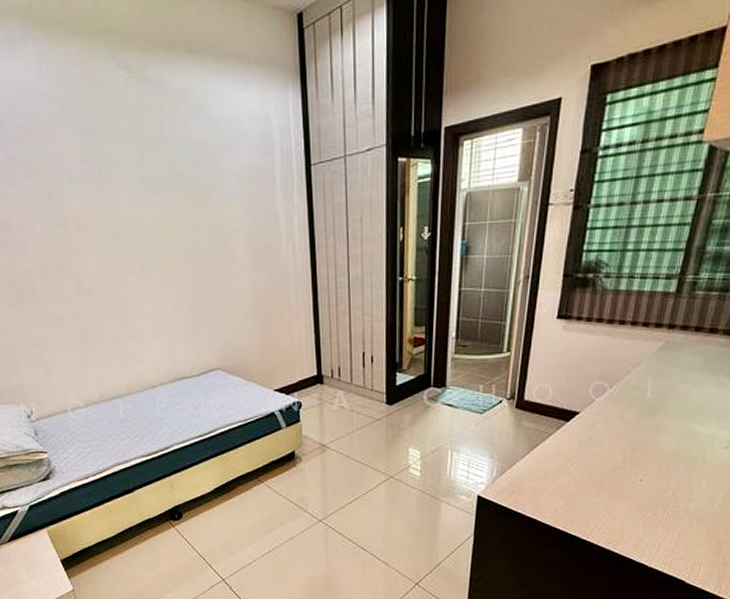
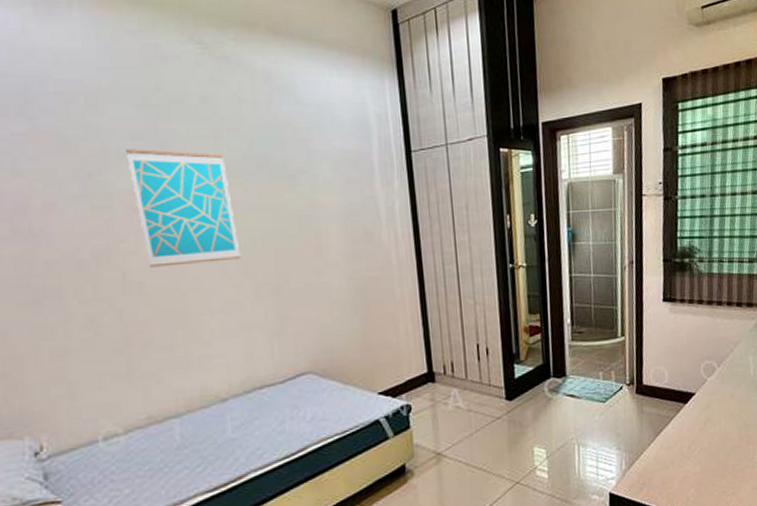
wall art: none [75,172,164,276] -> present [126,149,241,268]

